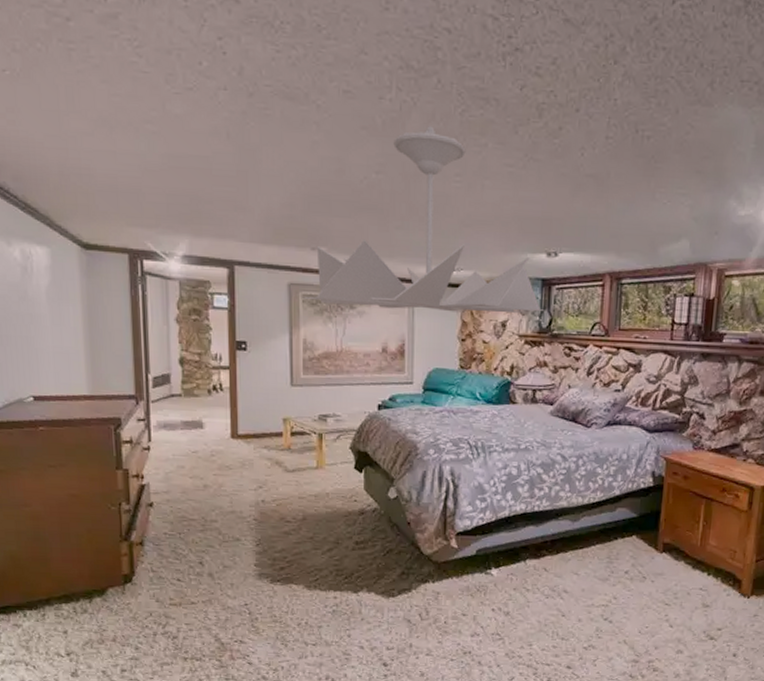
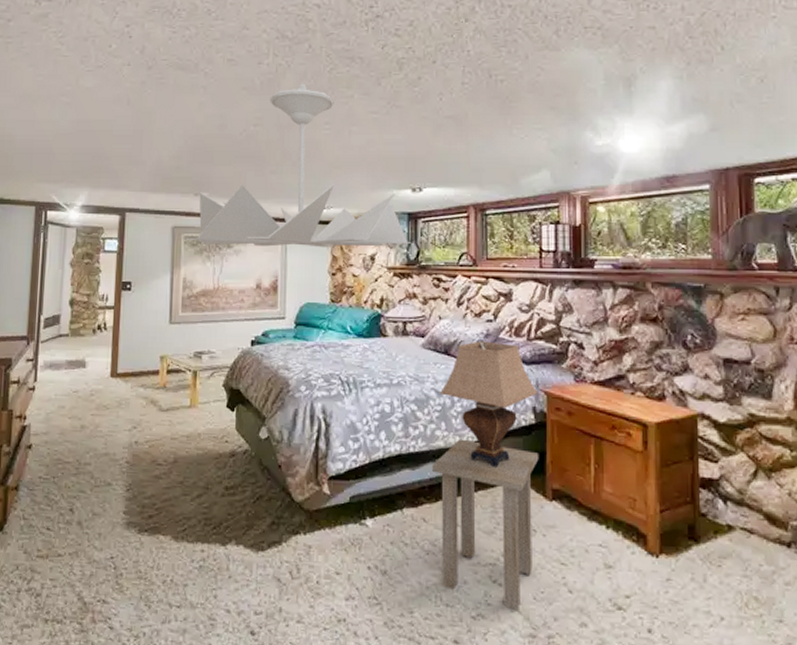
side table: none [555,499,654,642] -> present [432,439,539,611]
table lamp: none [566,409,659,524] -> present [440,341,539,467]

